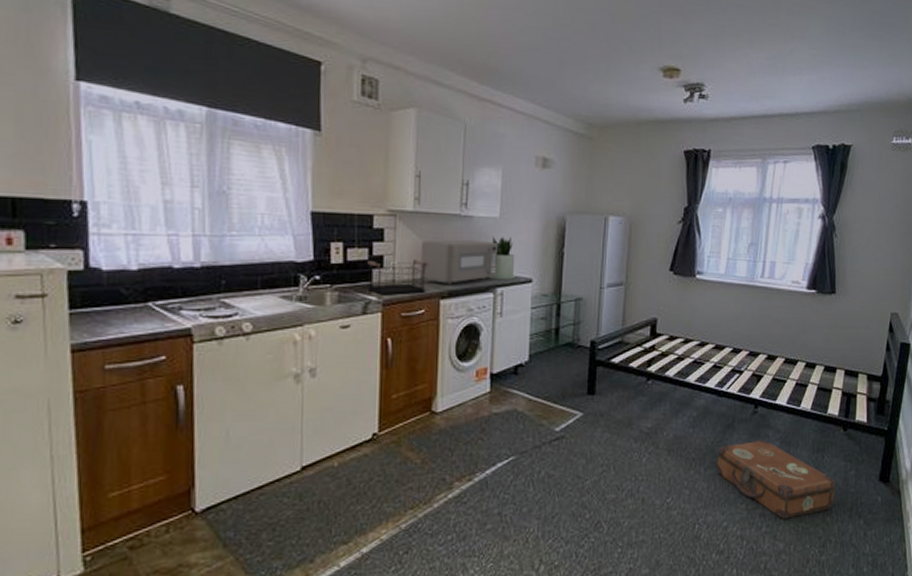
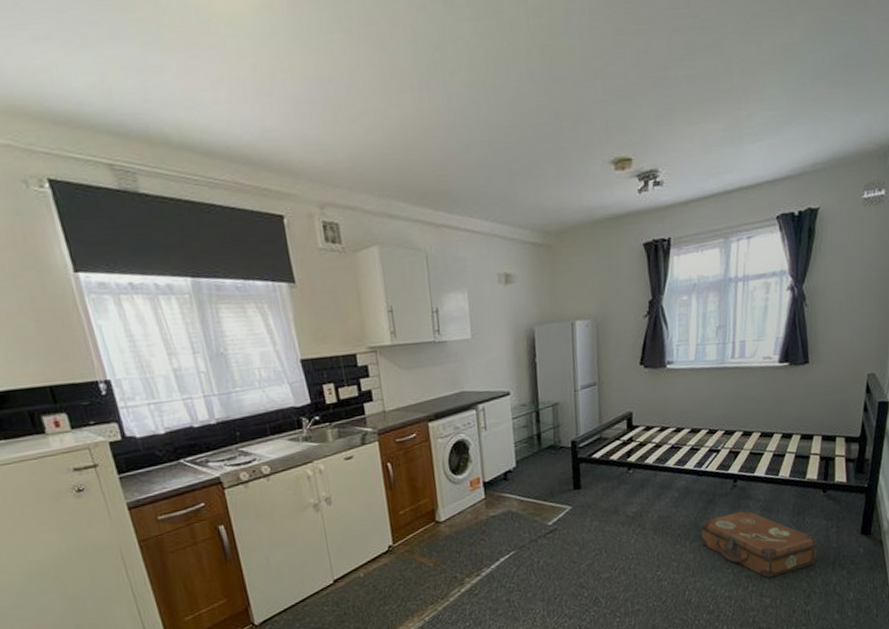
dish rack: present [366,259,428,296] -> none [356,389,414,426]
microwave: present [419,239,497,286] -> none [403,362,476,409]
planter: present [489,236,516,281] -> none [466,354,495,398]

